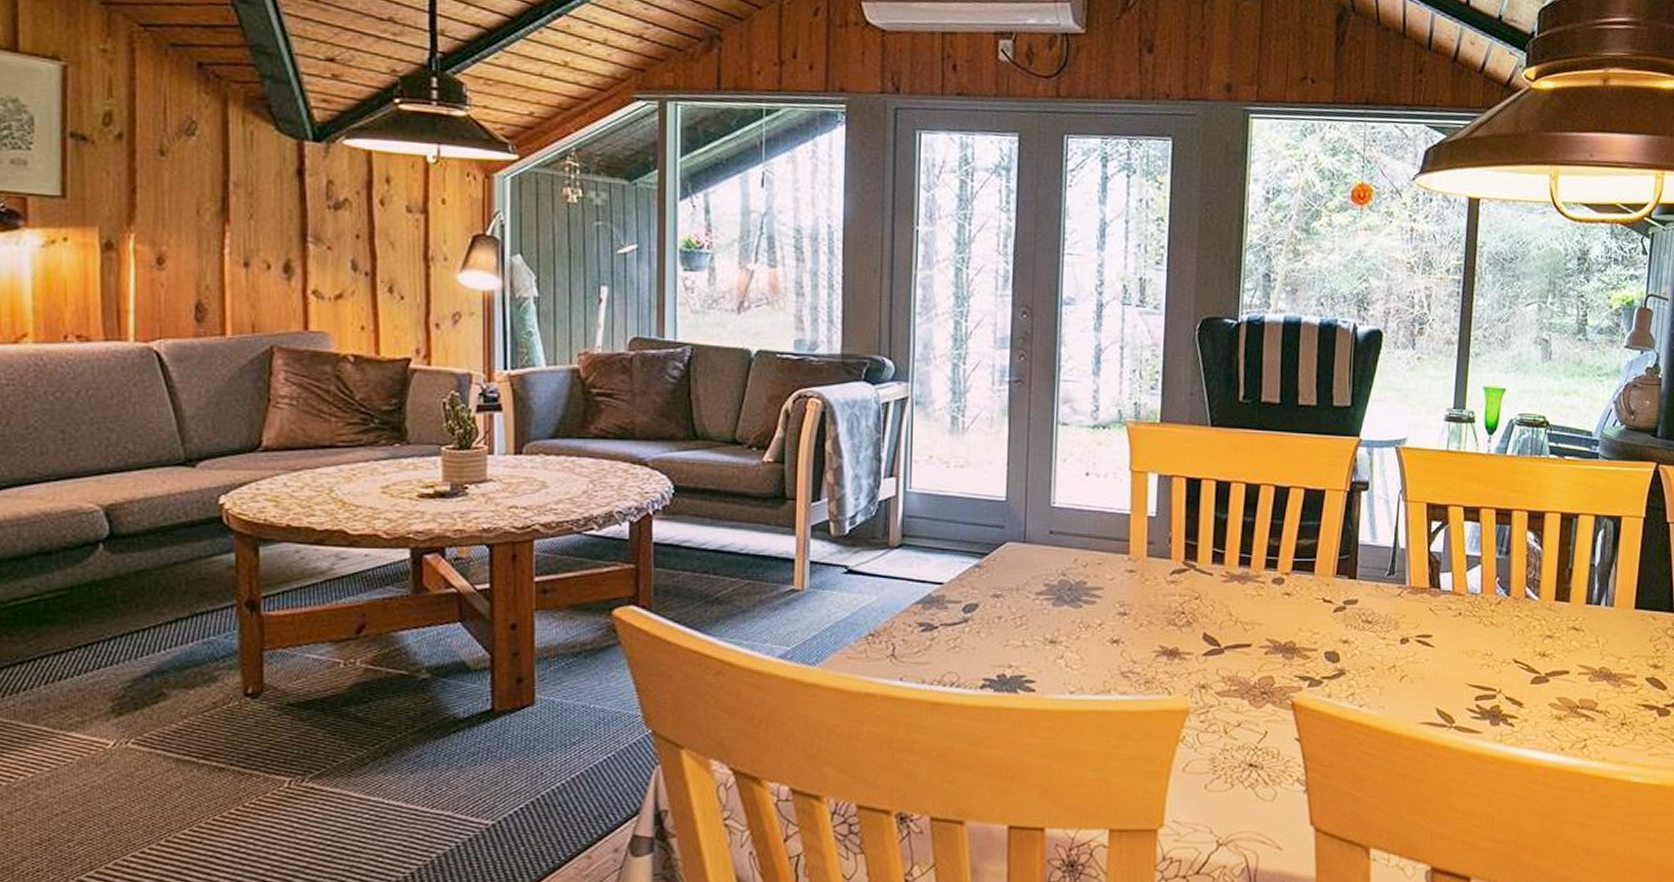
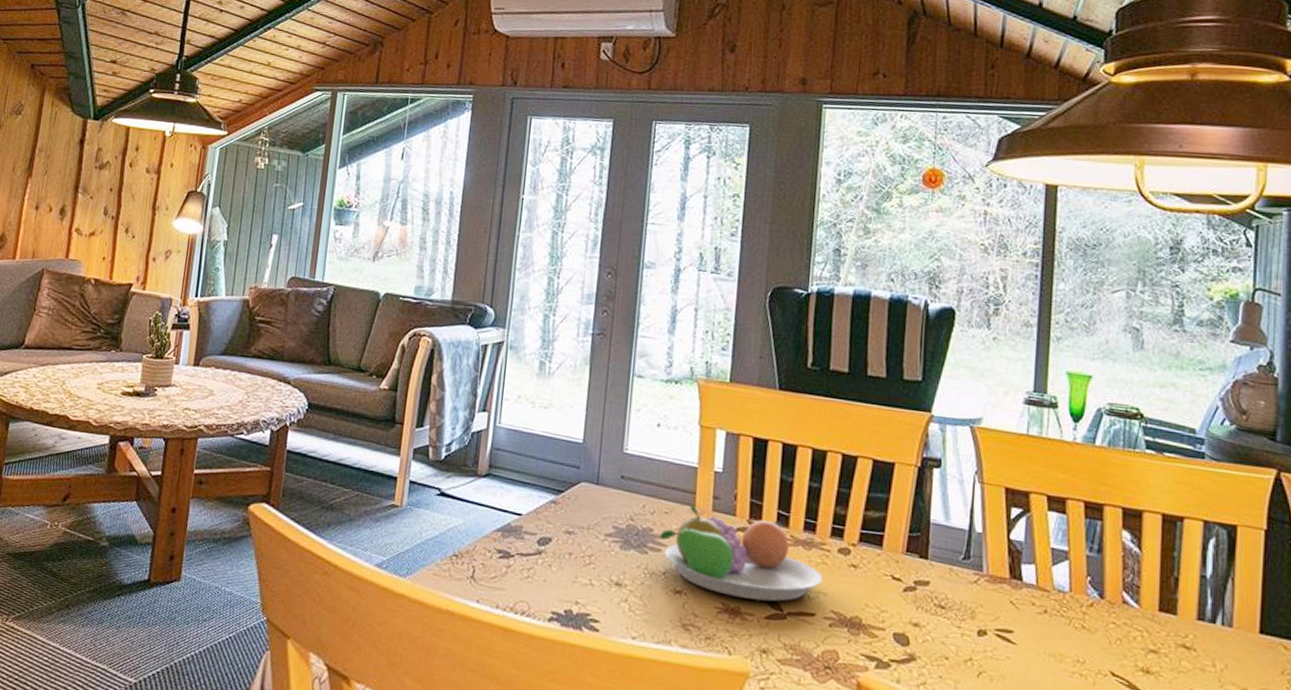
fruit bowl: none [1094,553,1258,639] -> present [660,505,823,602]

